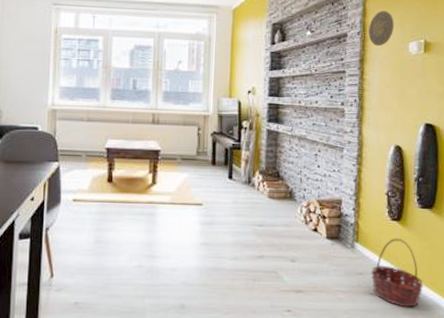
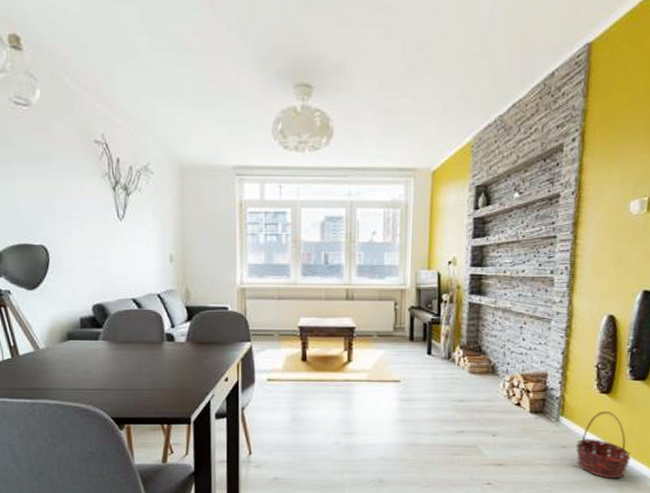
decorative plate: present [368,11,394,47] -> none [584,166,615,207]

